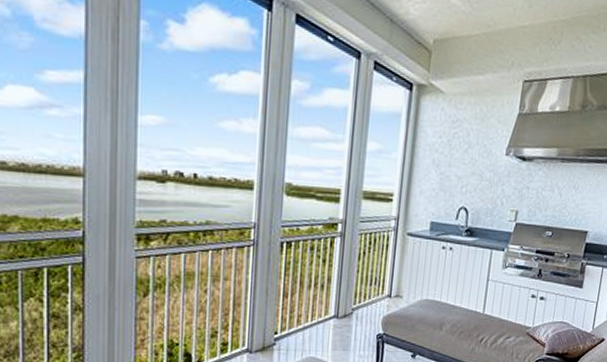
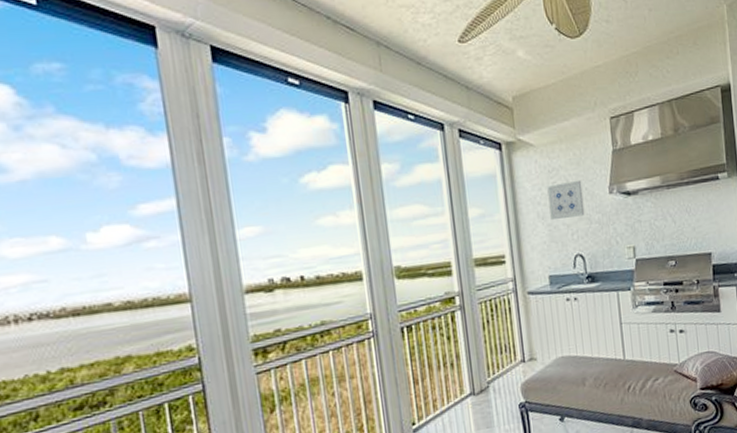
wall art: none [444,135,482,172] -> present [547,180,585,221]

